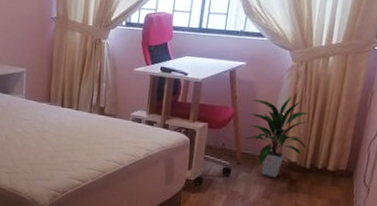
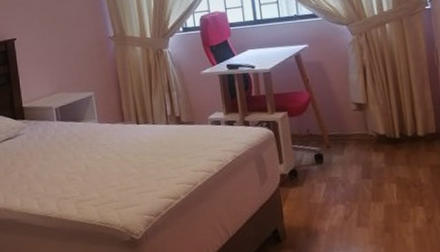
indoor plant: present [246,96,308,177] -> none [322,68,392,155]

